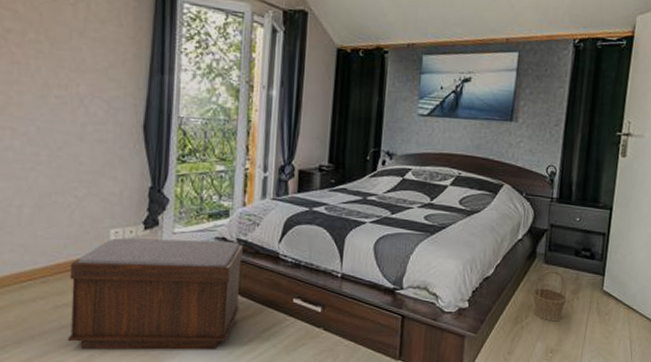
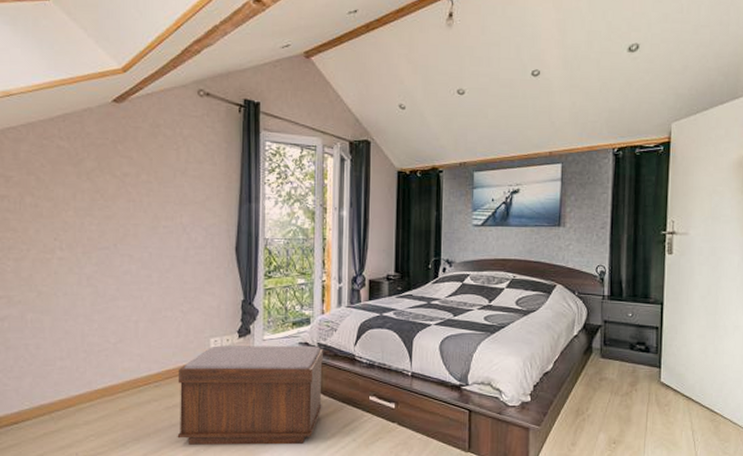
basket: present [532,269,567,322] -> none [591,363,626,413]

